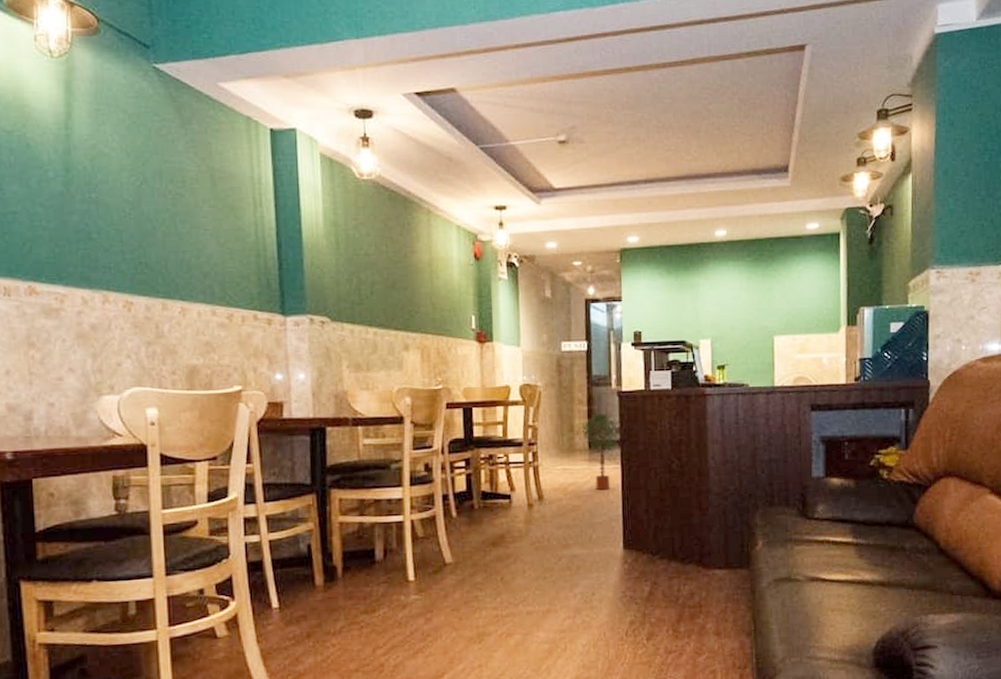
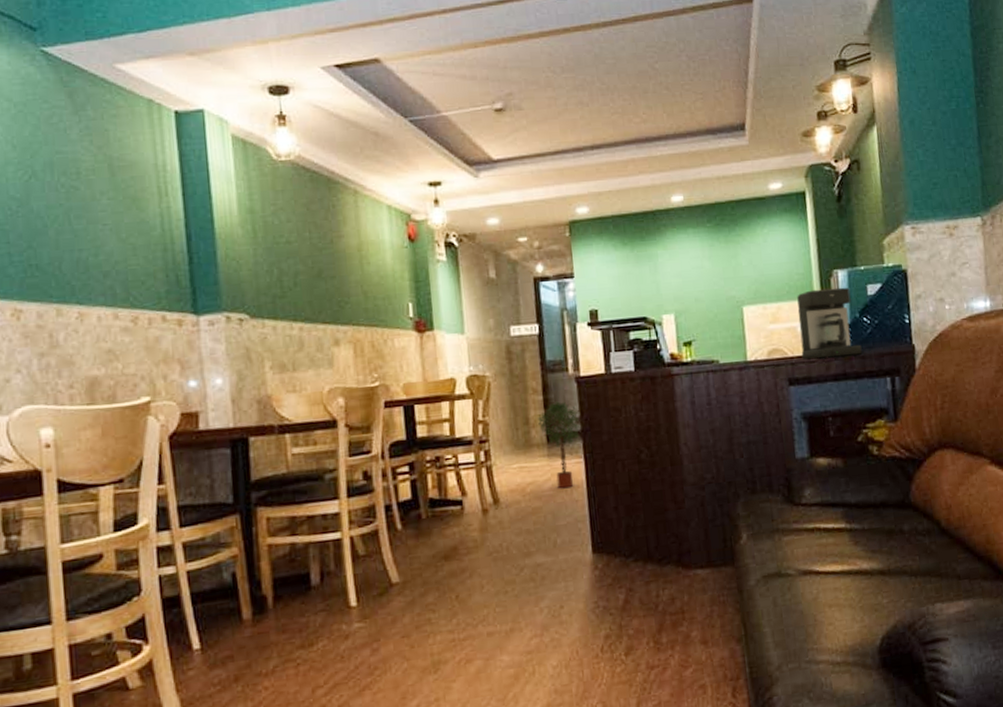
coffee maker: none [824,323,881,390] -> present [797,287,862,361]

